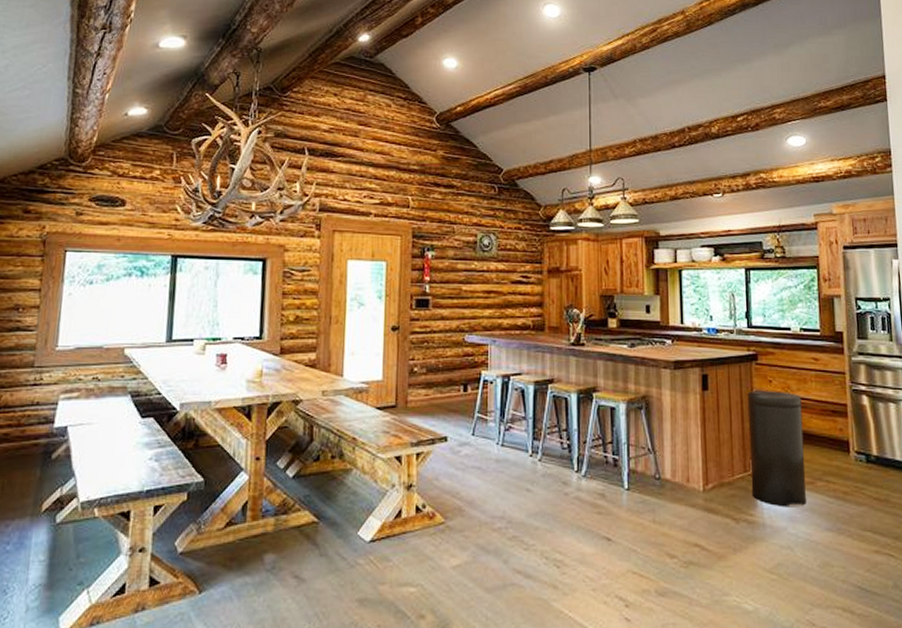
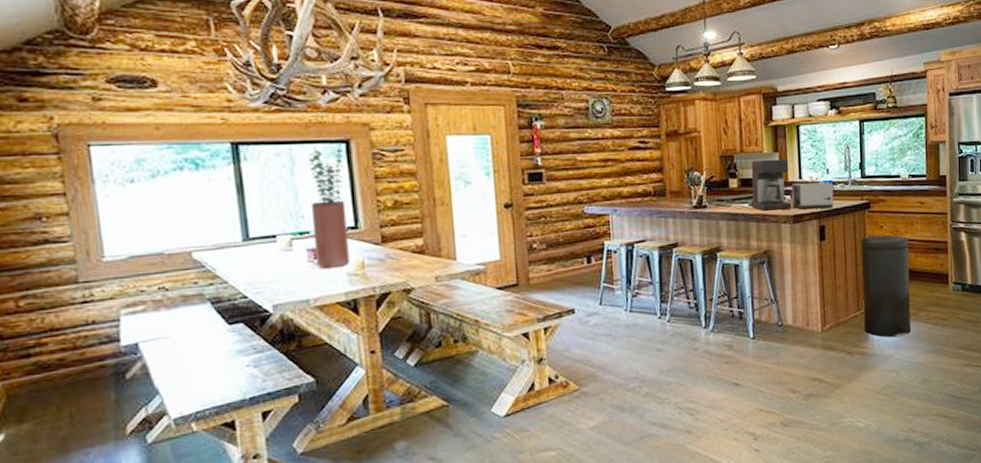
vase: none [223,260,260,375] -> present [308,142,350,270]
coffee maker: none [630,301,673,354] -> present [751,159,792,211]
toaster: none [672,327,718,356] -> present [791,182,834,210]

